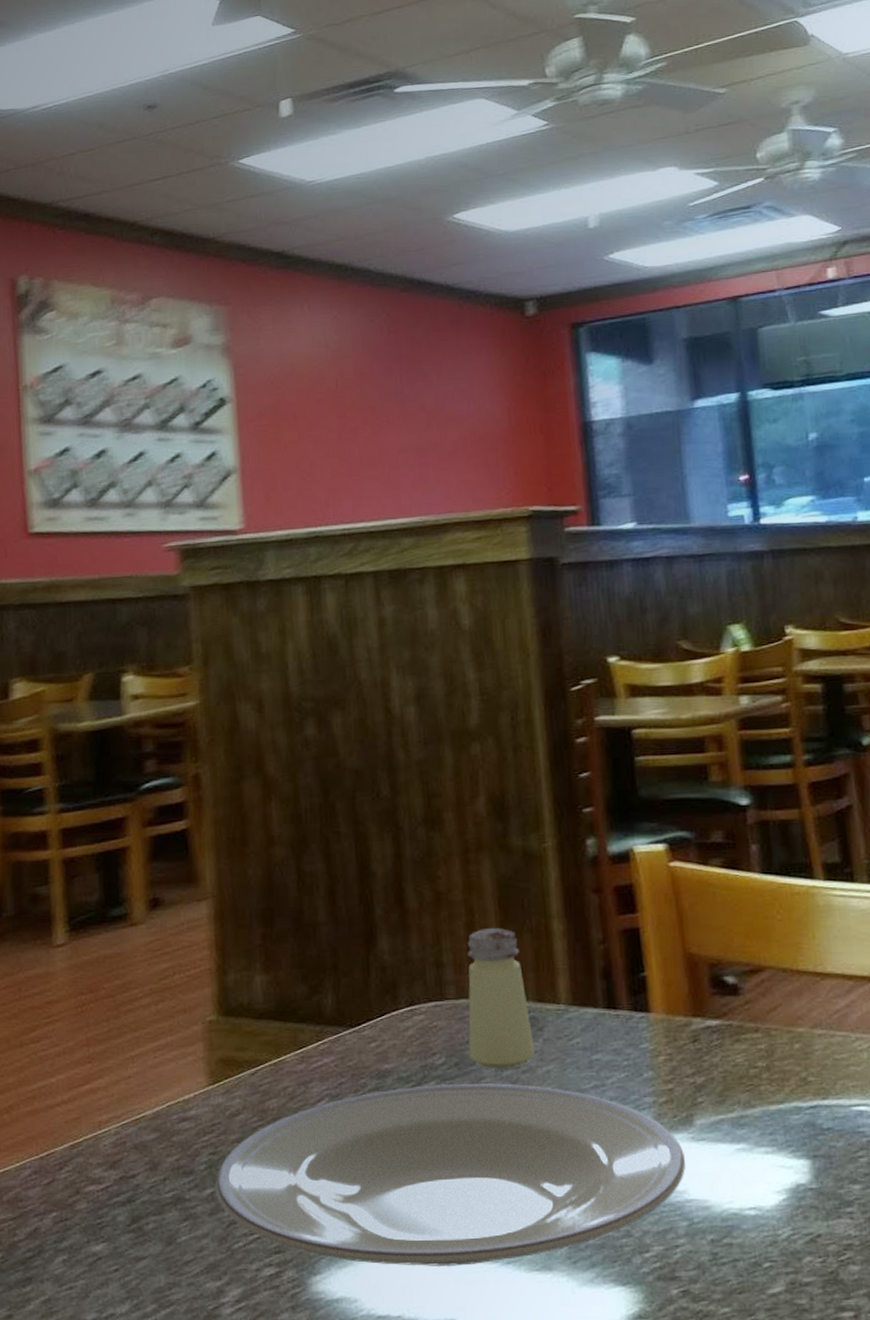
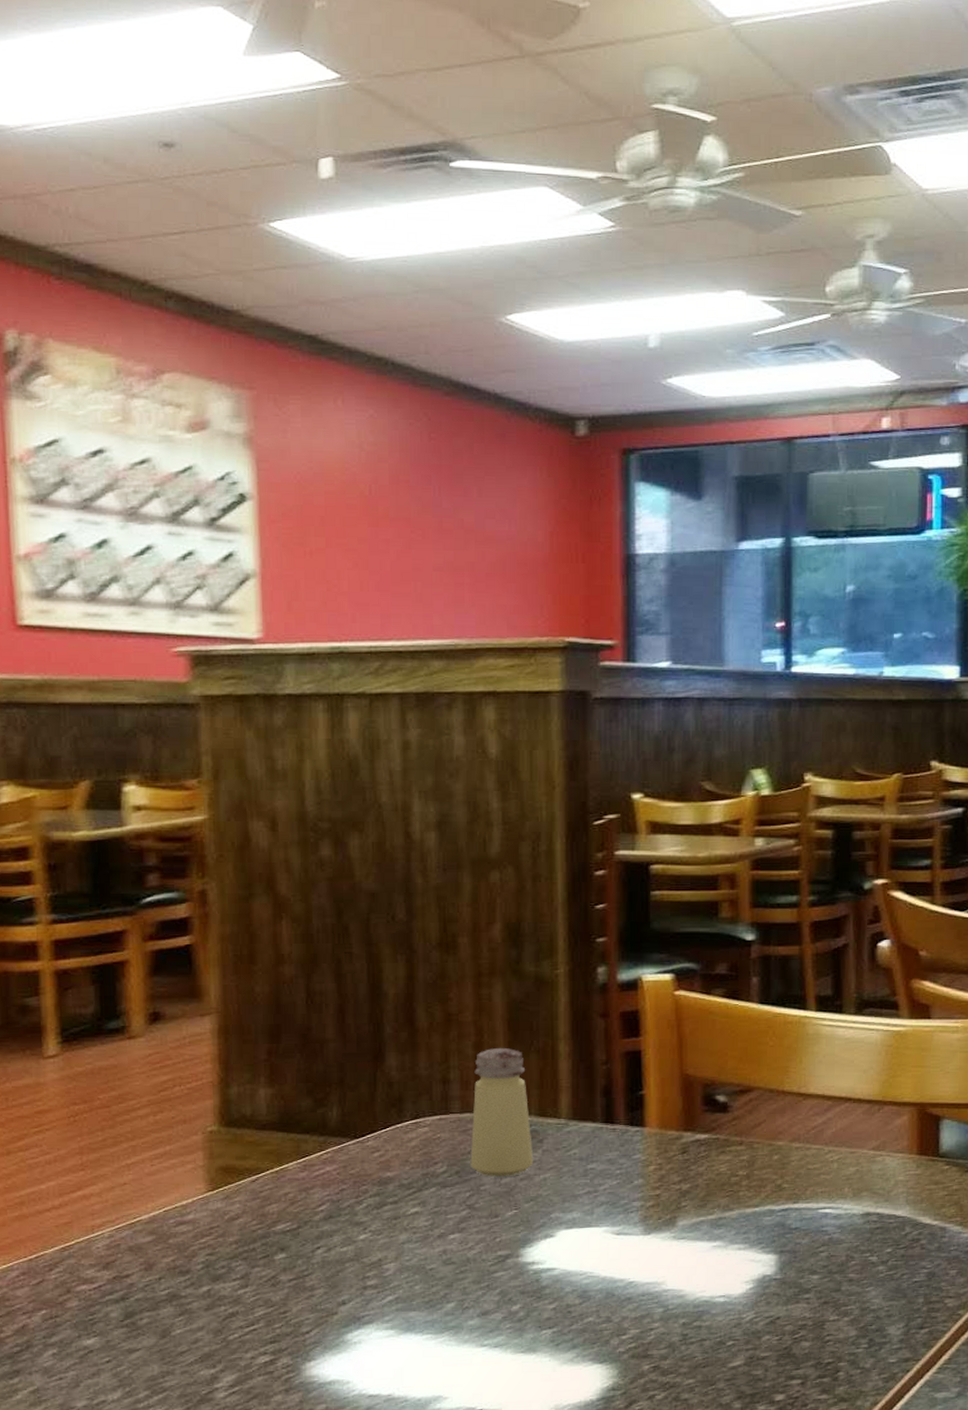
plate: present [214,1083,686,1266] -> none [211,1189,666,1351]

